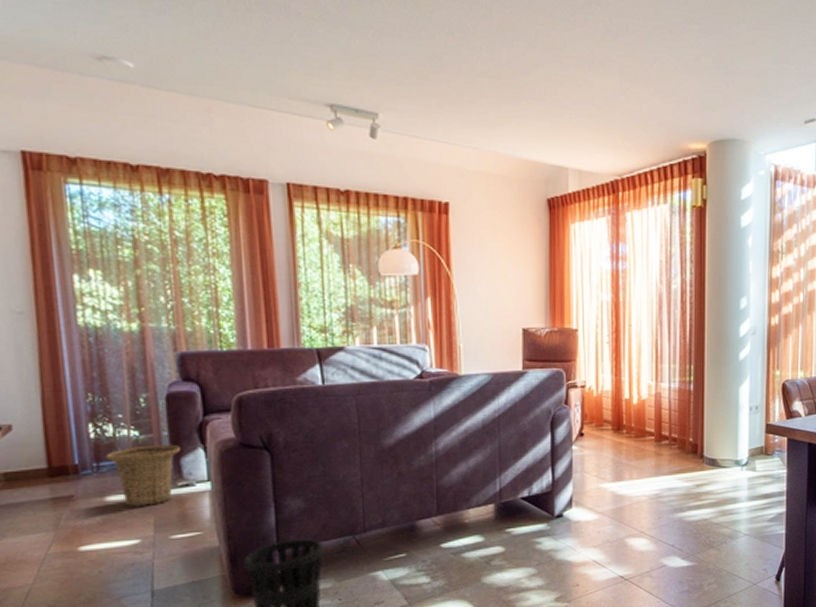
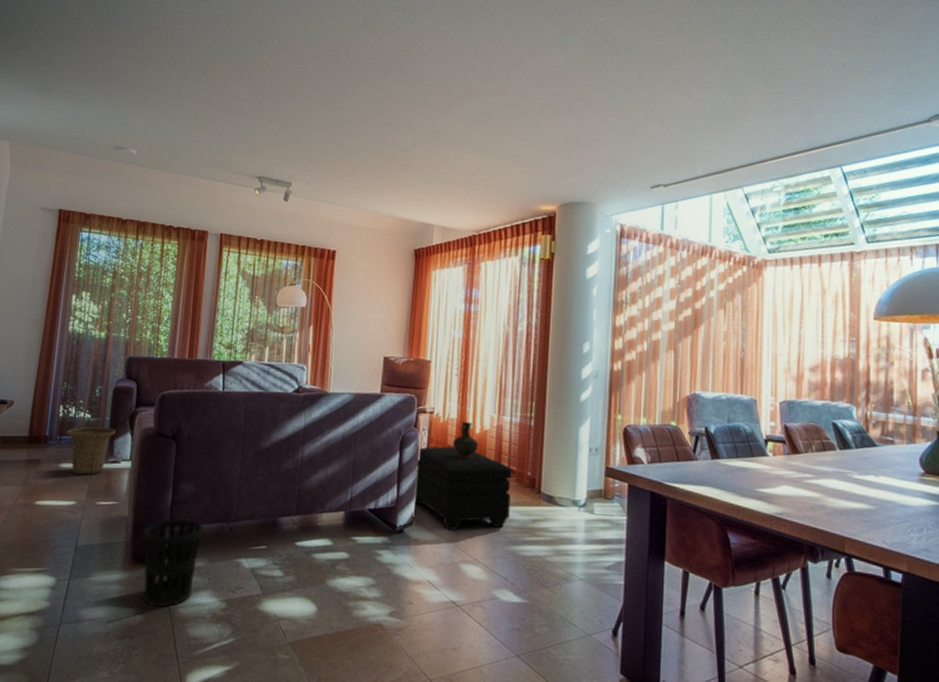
ottoman: none [570,421,674,508] -> present [413,446,512,531]
ceramic jug: none [609,393,636,432] -> present [453,422,478,459]

